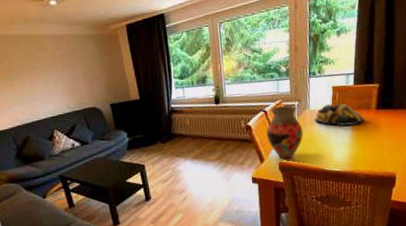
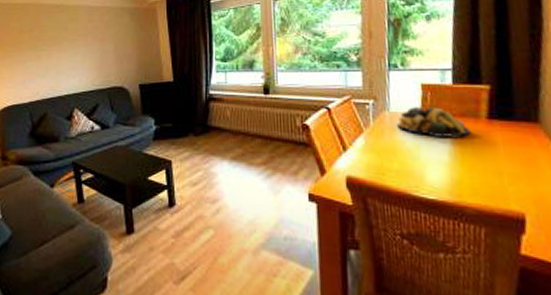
vase: present [267,105,303,159] -> none [330,103,381,174]

